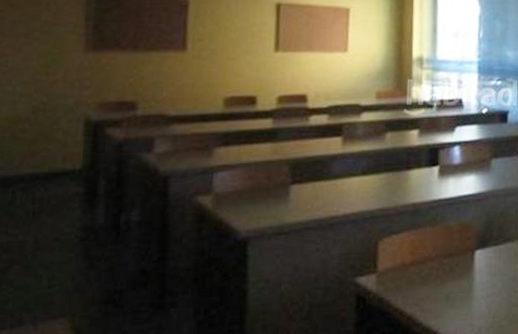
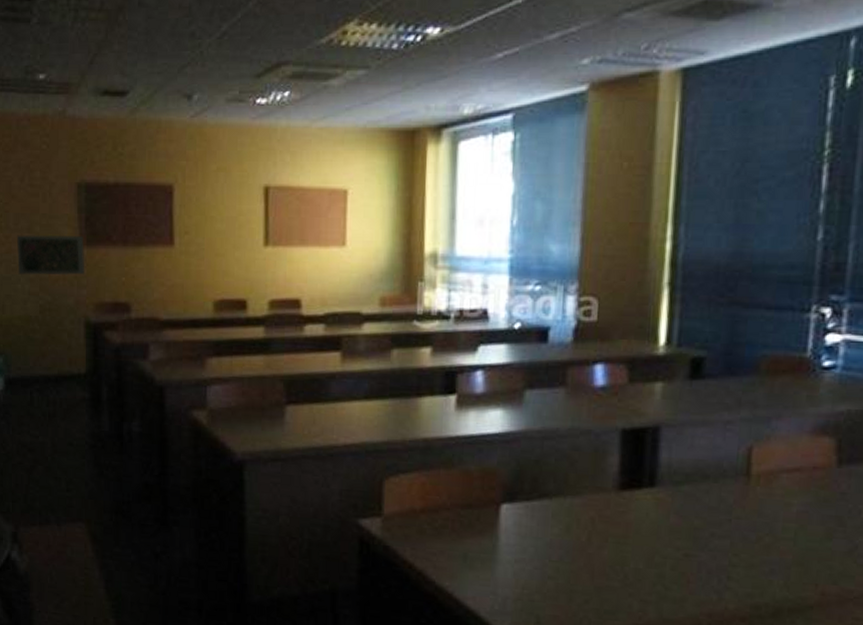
road map: none [10,40,90,79] -> present [16,234,85,276]

